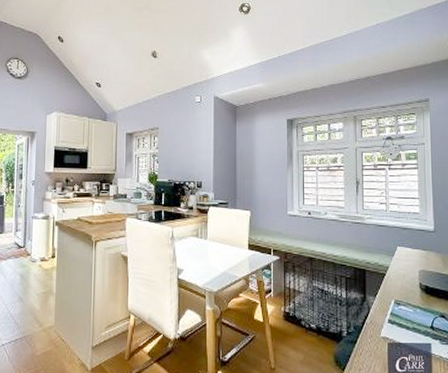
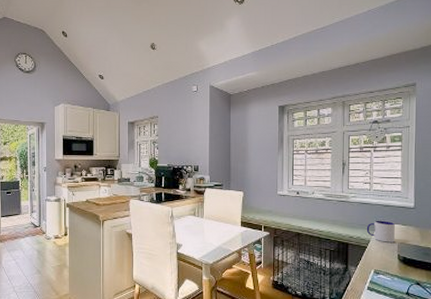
mug: none [384,244,415,269] -> present [366,220,395,242]

